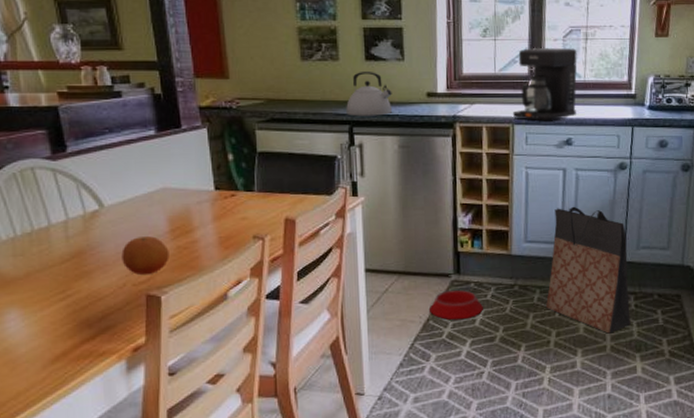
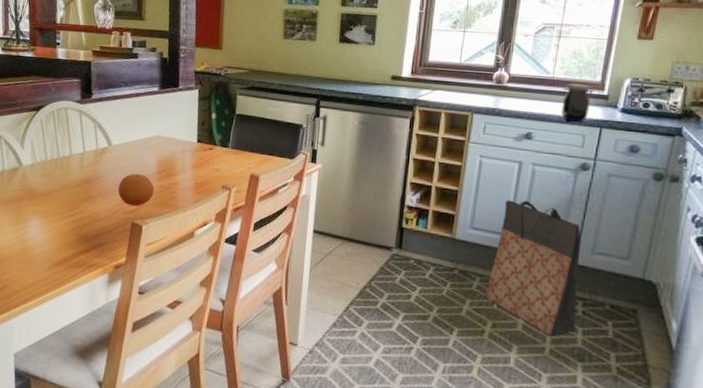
kettle: present [346,72,393,116] -> none [316,52,360,93]
pet bowl: present [430,289,483,320] -> none [368,262,420,293]
coffee maker: present [513,48,577,122] -> none [474,41,548,114]
jar: none [595,85,623,123] -> present [561,83,594,122]

